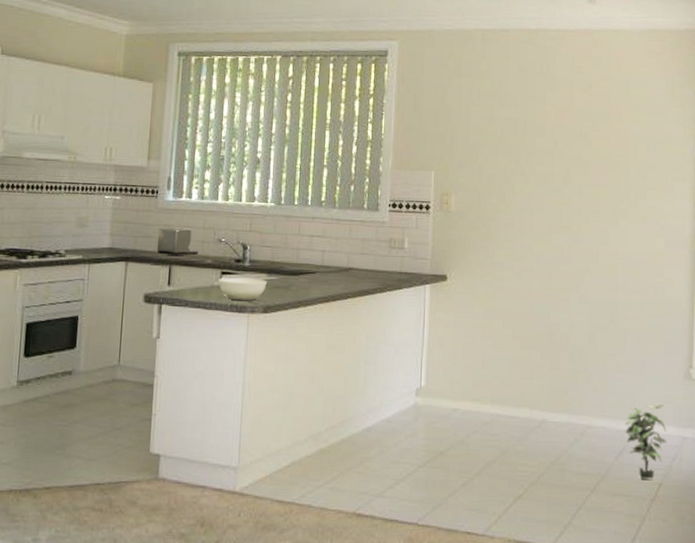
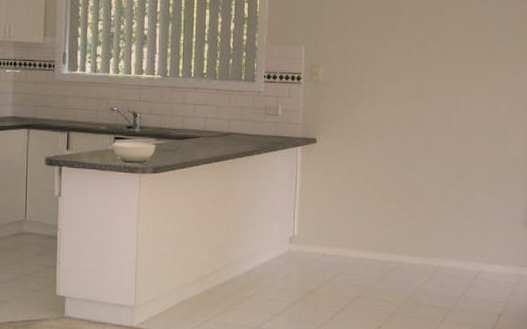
toaster: present [156,227,199,256] -> none [55,98,94,124]
potted plant: present [625,404,667,479] -> none [471,247,507,311]

